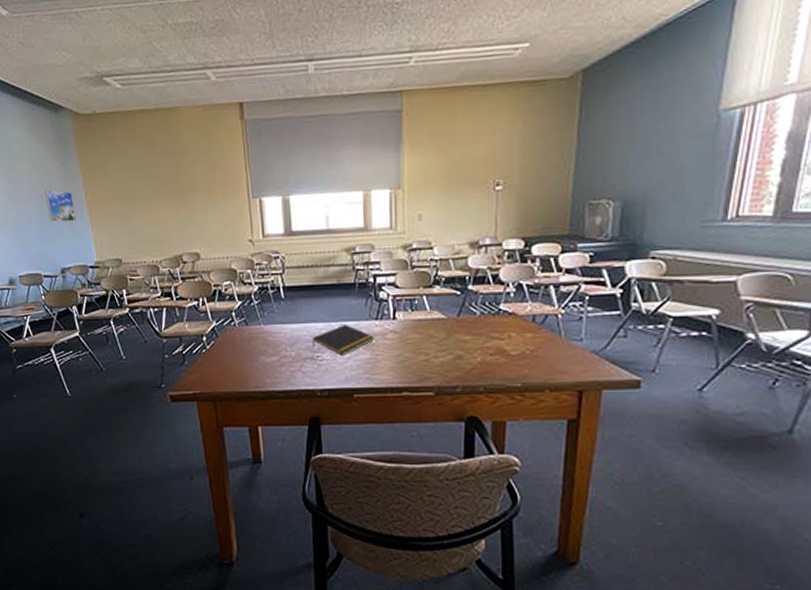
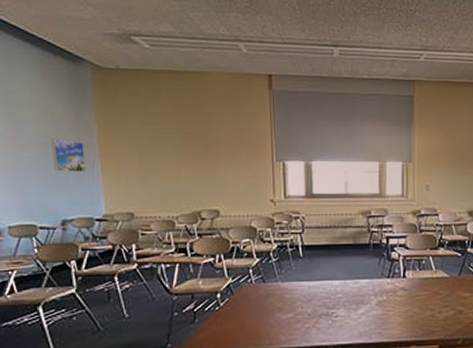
notepad: present [312,323,375,356] -> none [327,281,387,312]

